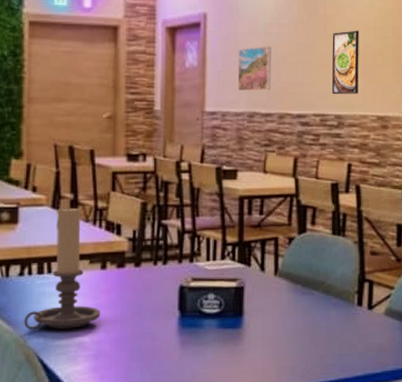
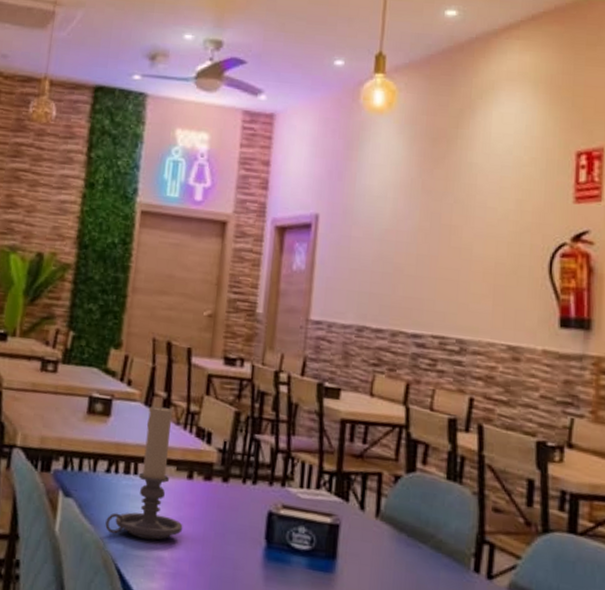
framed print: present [237,46,271,91] -> none [347,254,387,304]
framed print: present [332,30,359,95] -> none [454,244,490,318]

